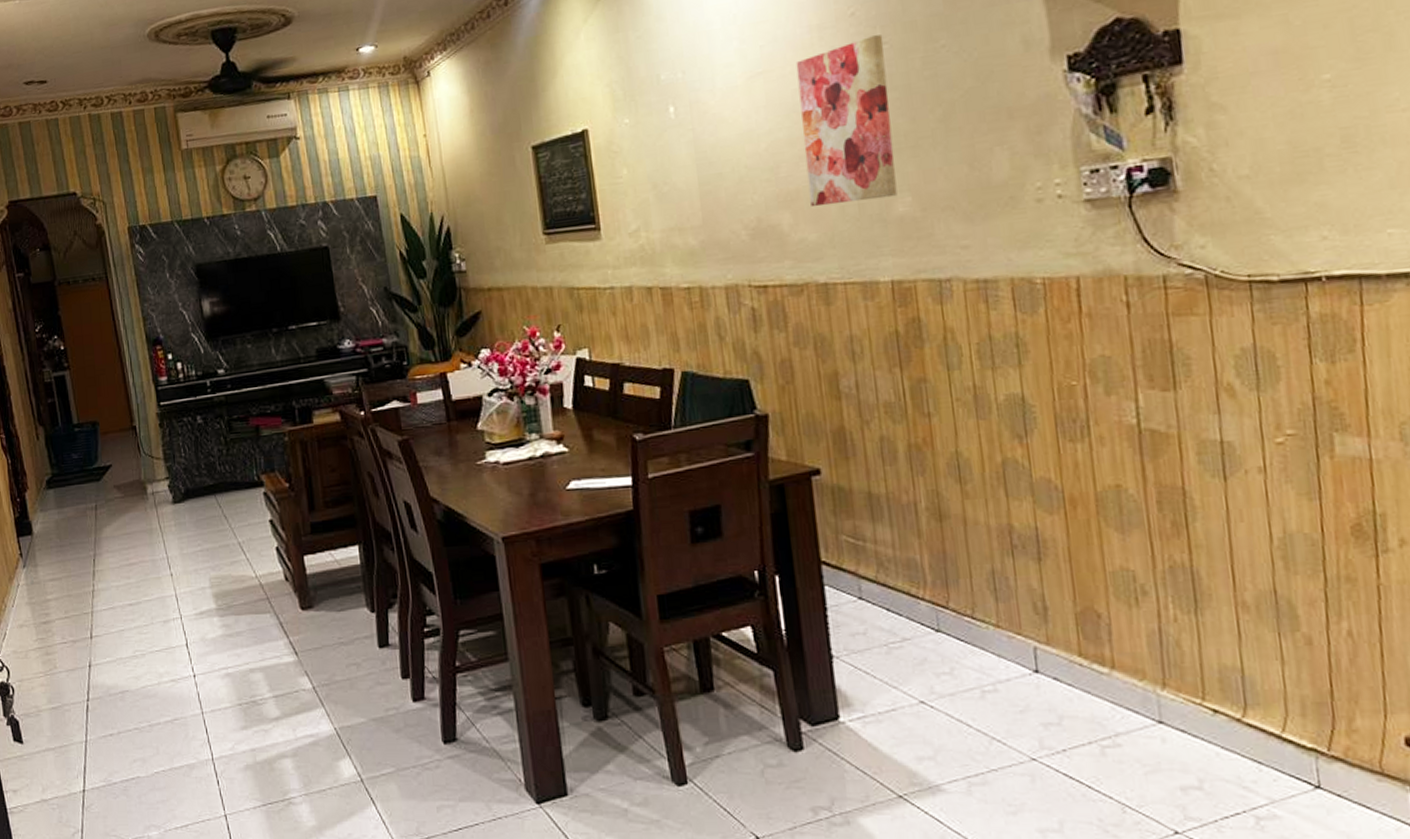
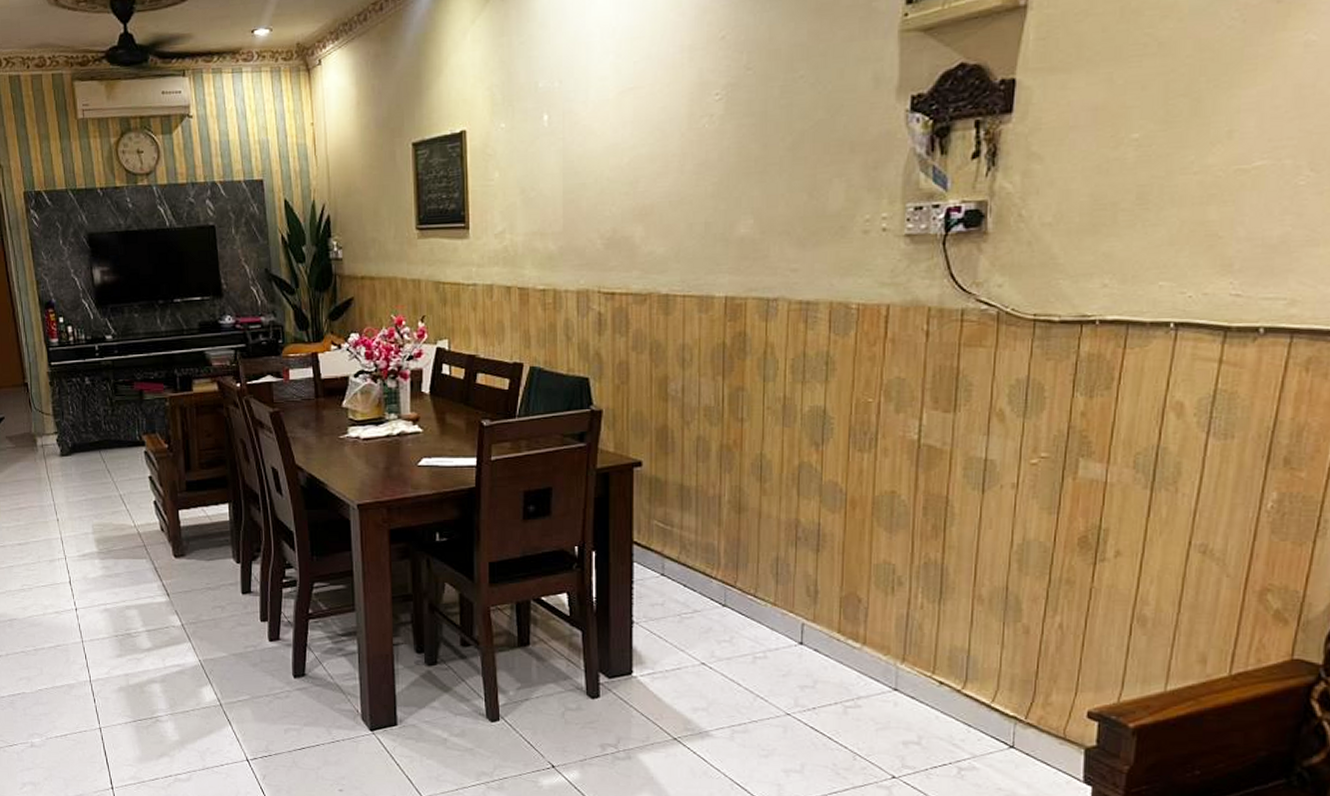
wall art: present [795,34,897,207] -> none [662,60,748,223]

